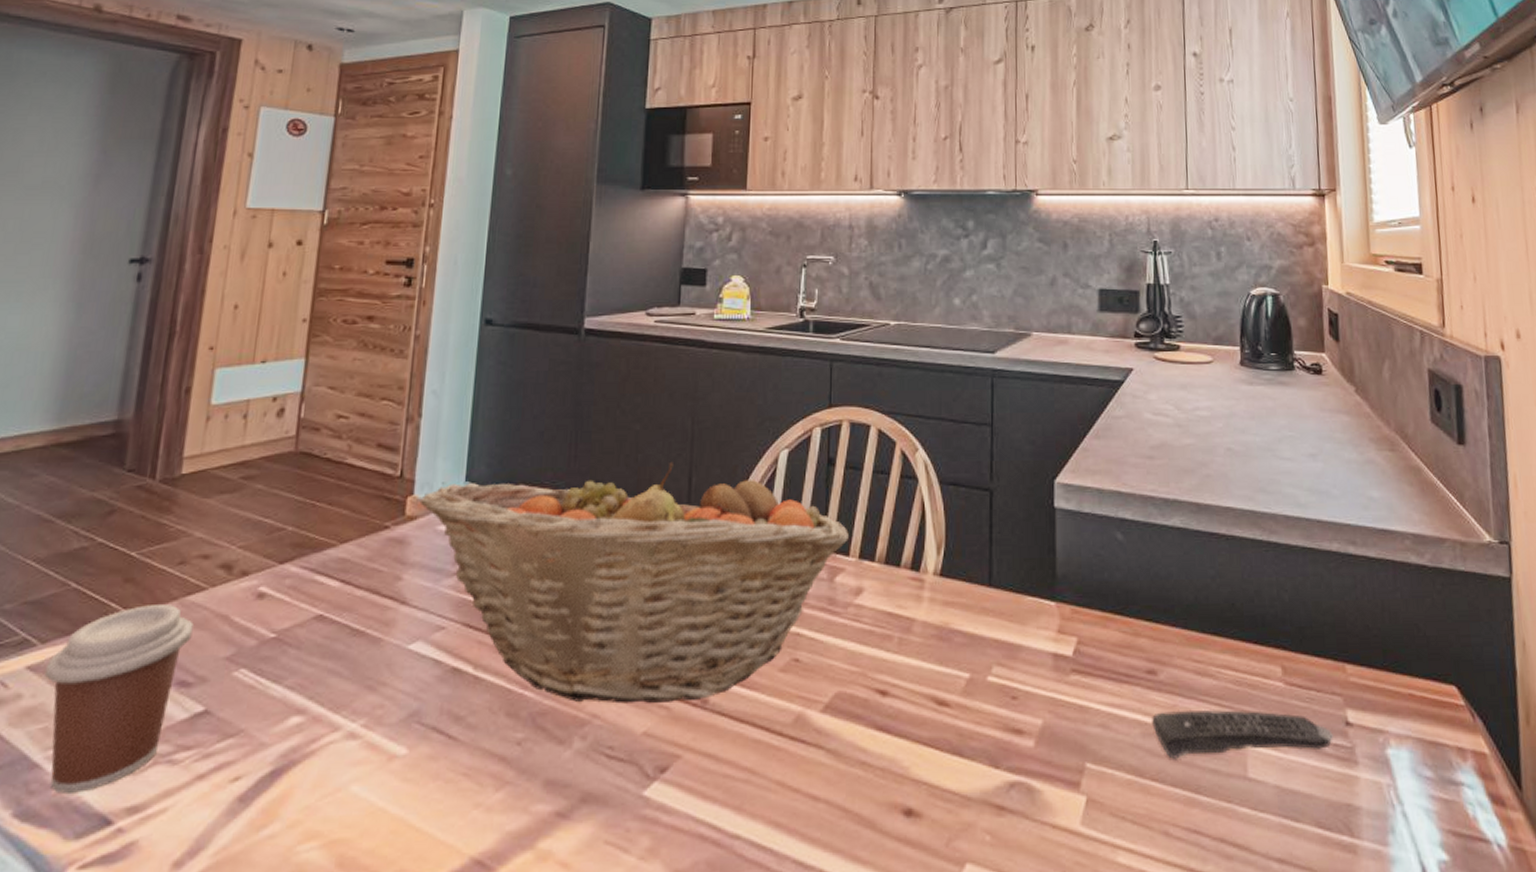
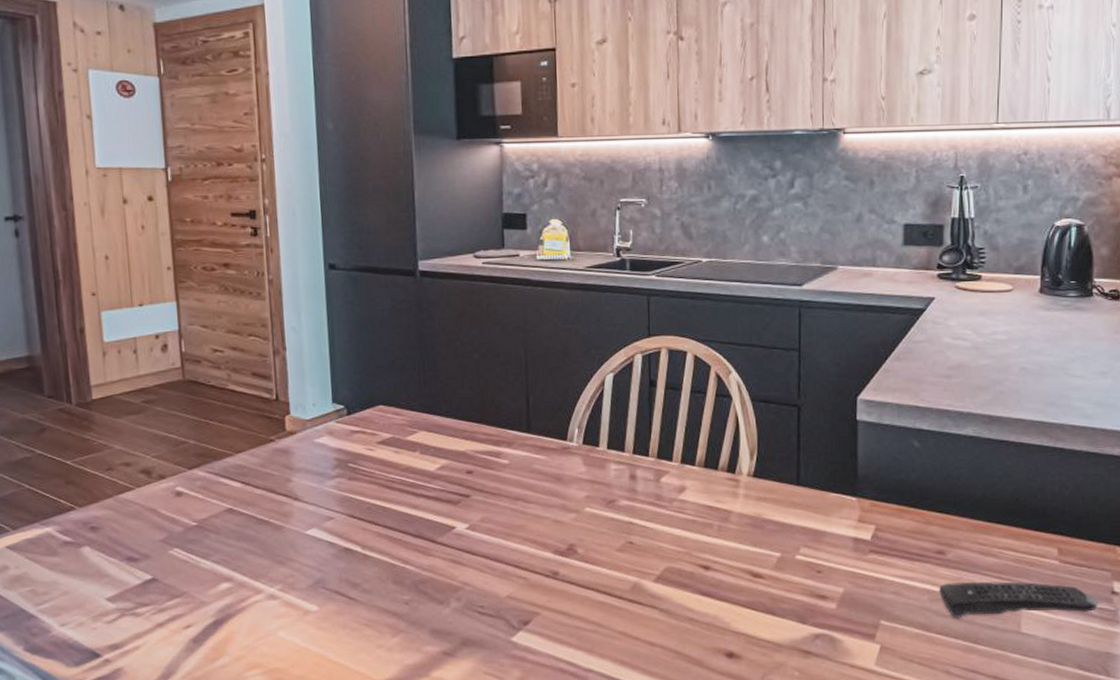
coffee cup: present [44,604,194,793] -> none [20,501,130,635]
fruit basket: present [419,461,849,704] -> none [296,385,671,575]

